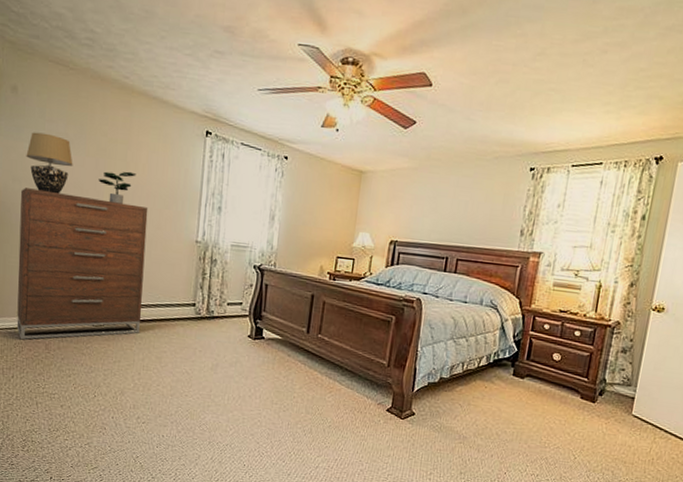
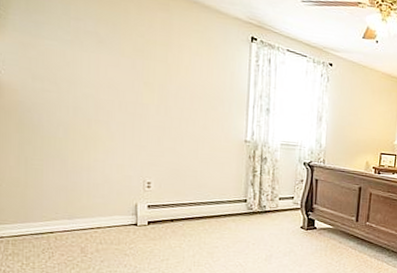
dresser: present [16,188,148,340] -> none [43,87,193,245]
table lamp: present [26,132,73,194] -> none [48,29,106,94]
potted plant: present [98,171,137,204] -> none [136,72,179,105]

